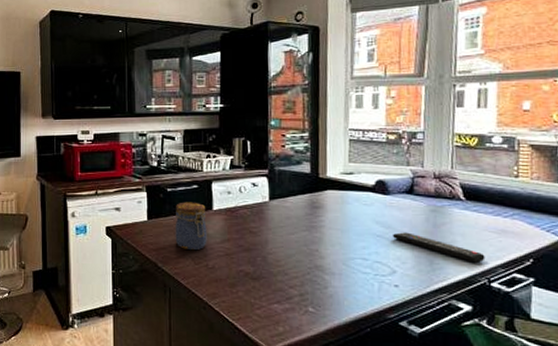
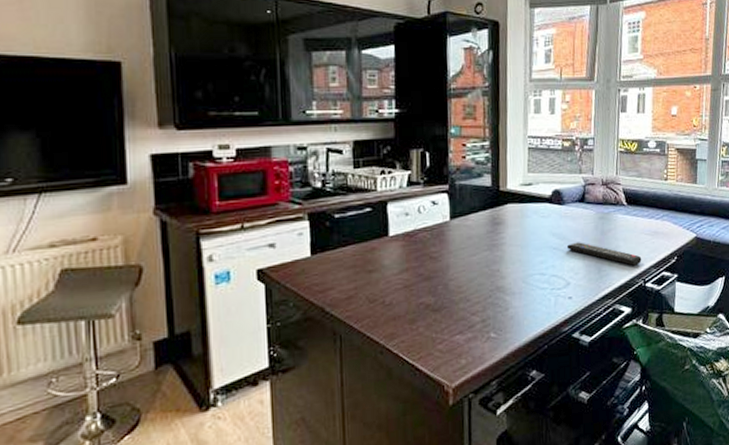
jar: present [175,202,207,251] -> none [345,228,383,287]

